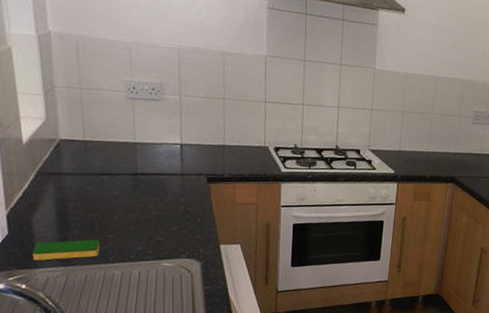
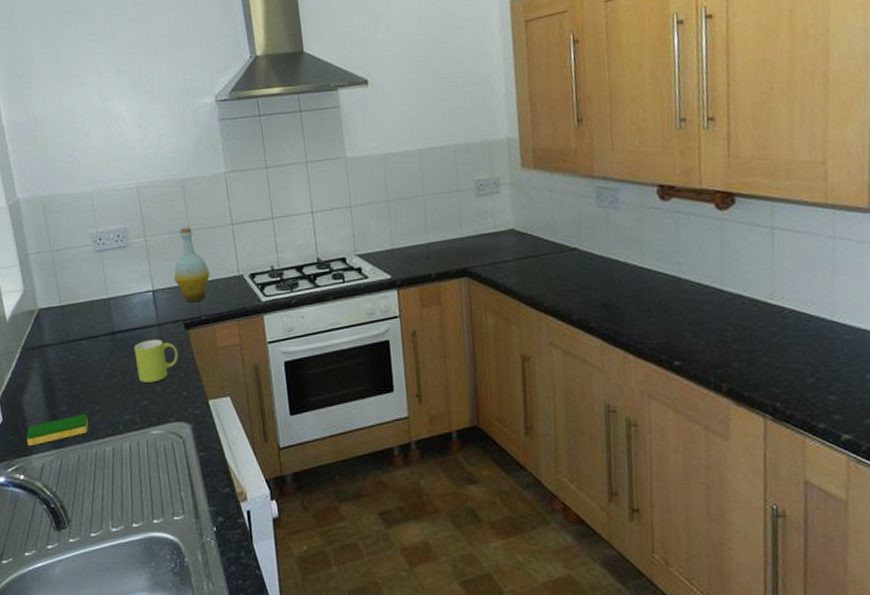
mug: none [155,186,198,223] -> present [134,339,179,384]
bottle: none [202,95,238,162] -> present [173,227,211,303]

